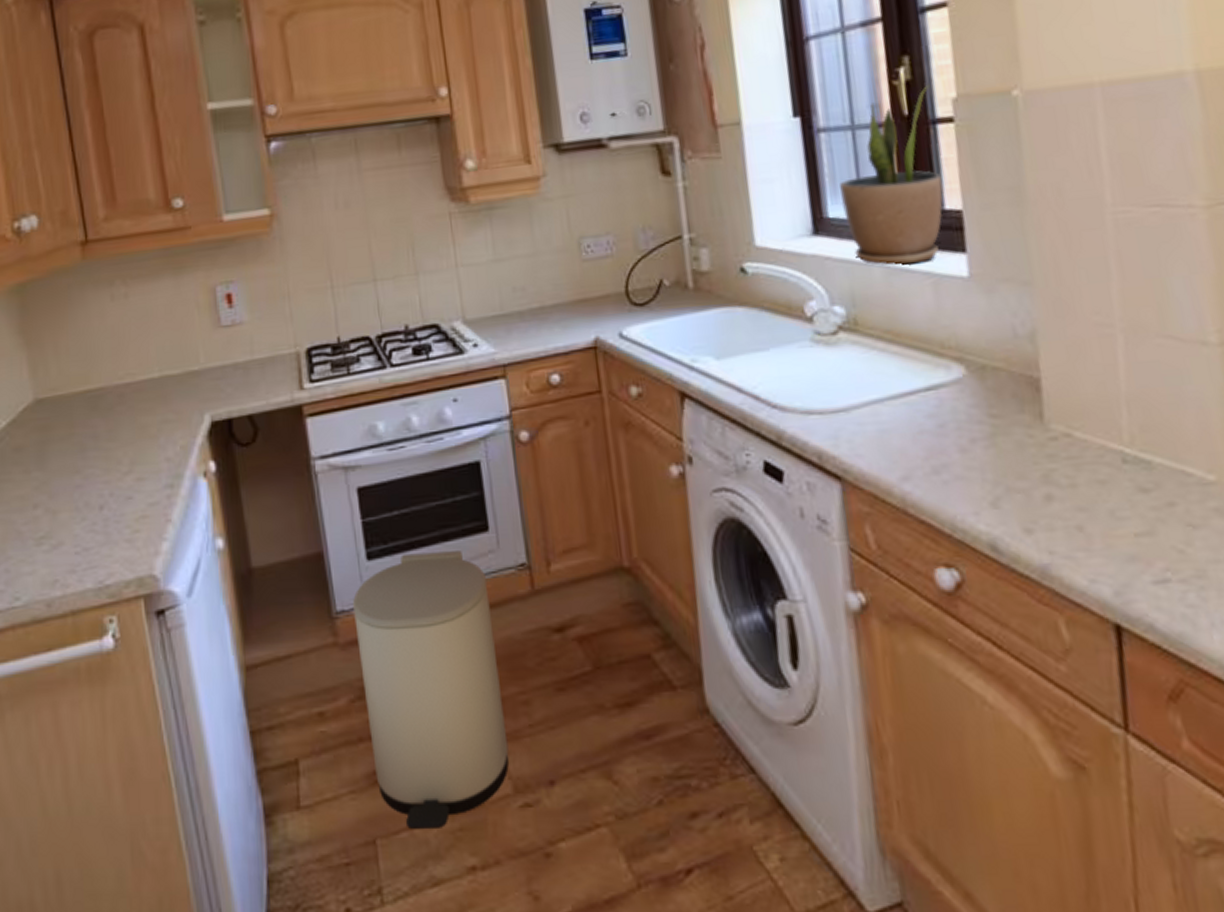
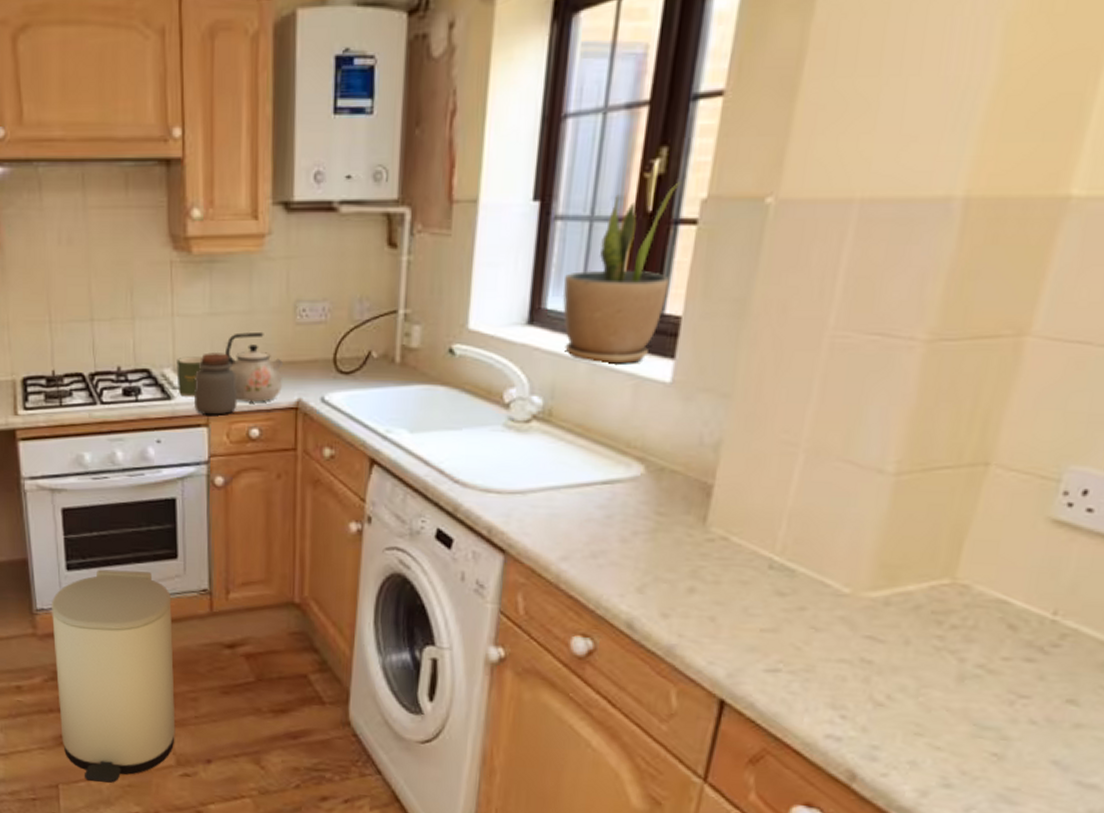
mug: none [465,305,493,349] -> present [176,356,202,397]
jar: none [486,298,534,366] -> present [194,352,238,415]
kettle: none [513,272,577,347] -> present [224,331,284,402]

